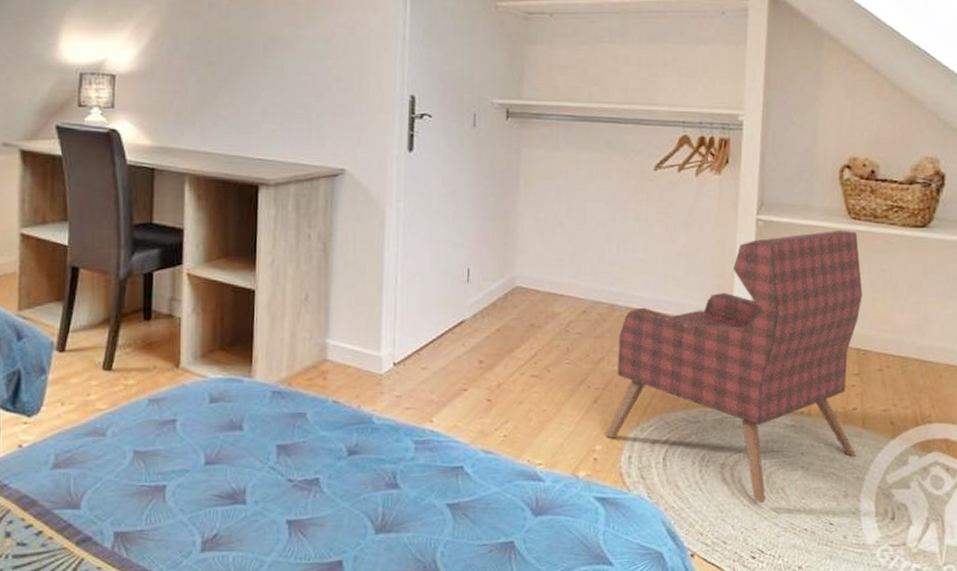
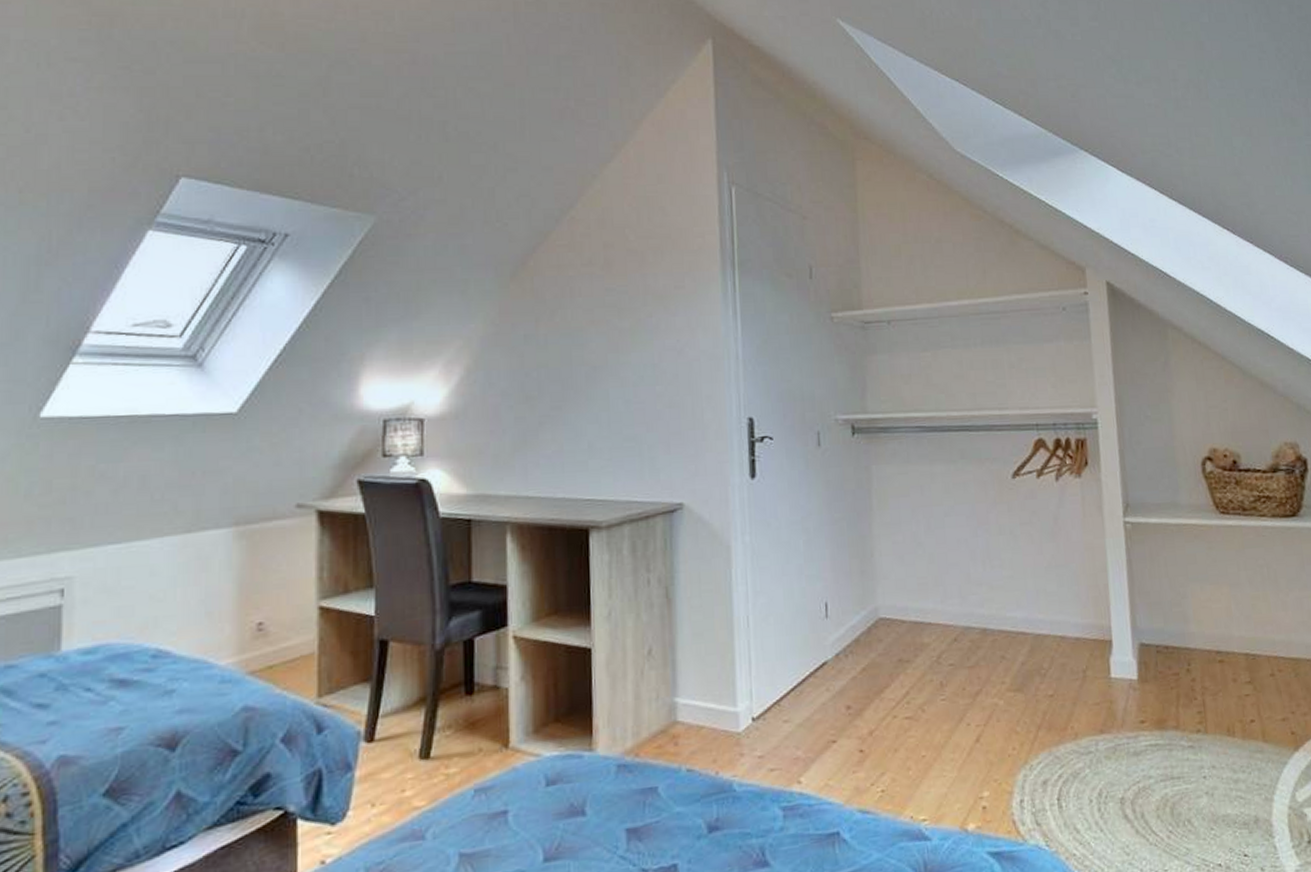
armchair: present [605,230,863,503] -> none [992,526,1262,839]

